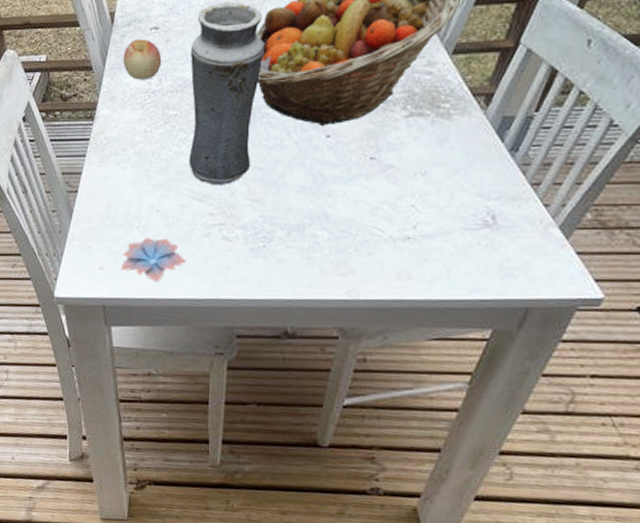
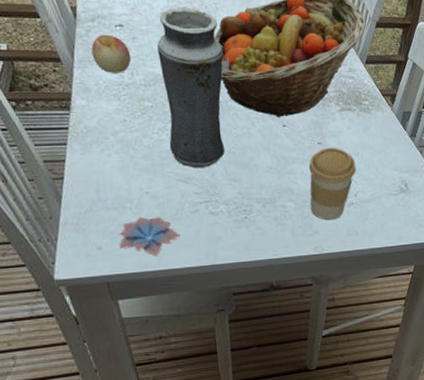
coffee cup: none [348,163,421,258] -> present [309,147,356,220]

